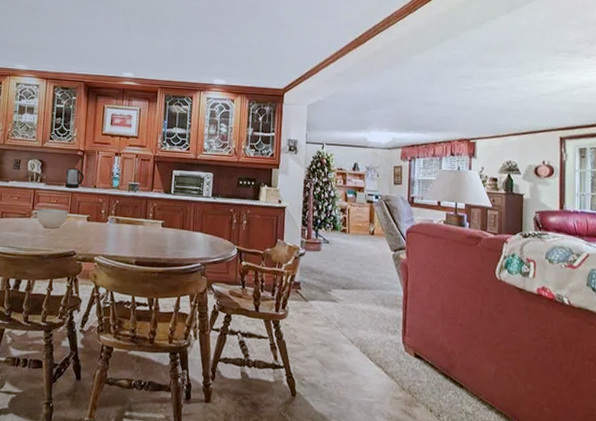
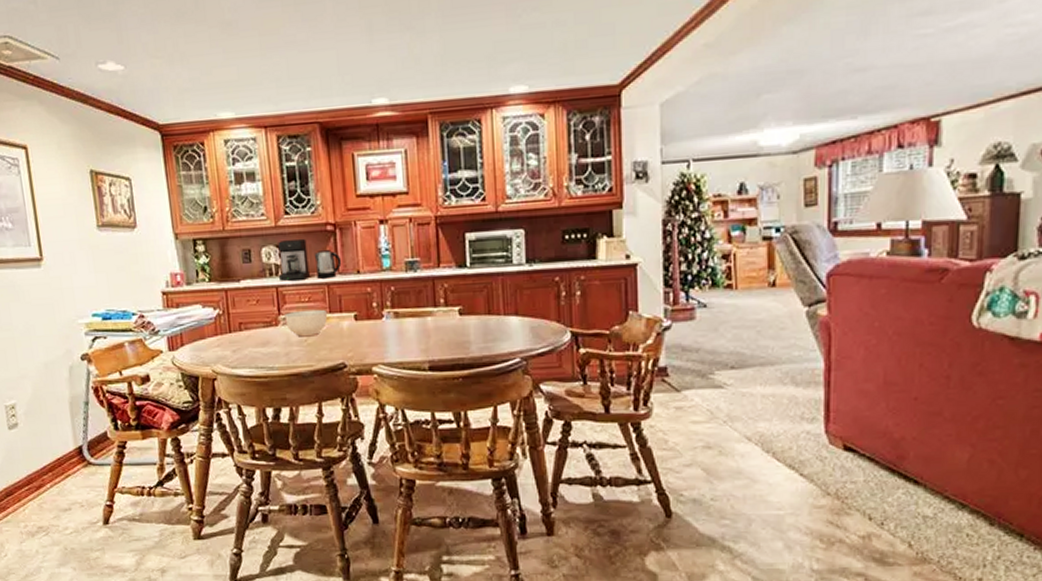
coffee maker: none [38,156,62,187] -> present [278,238,310,281]

